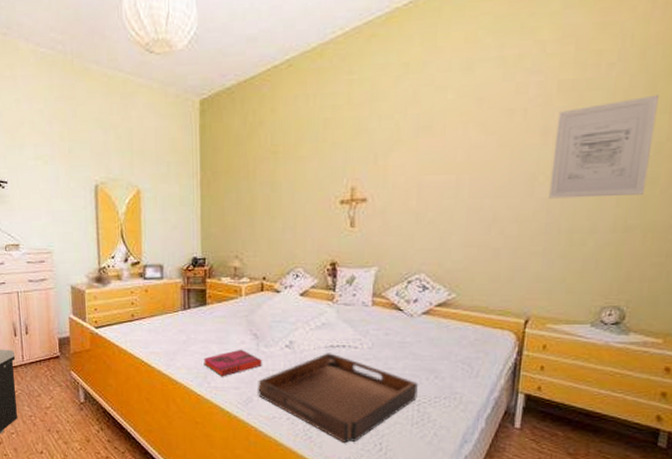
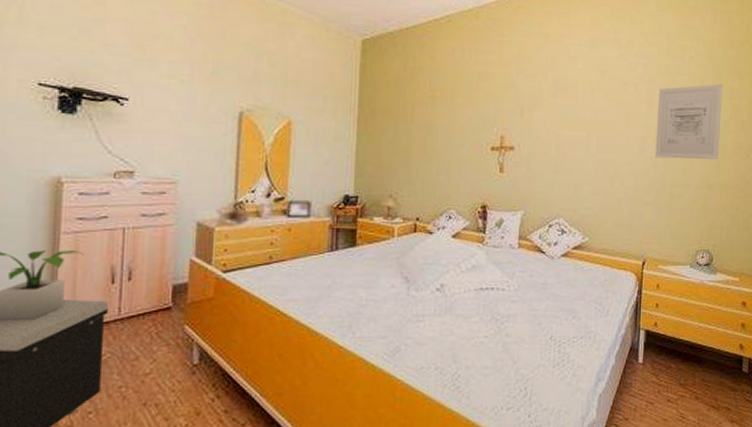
hardback book: present [203,349,262,377] -> none [349,293,412,325]
serving tray: present [258,353,419,444] -> none [406,296,560,392]

